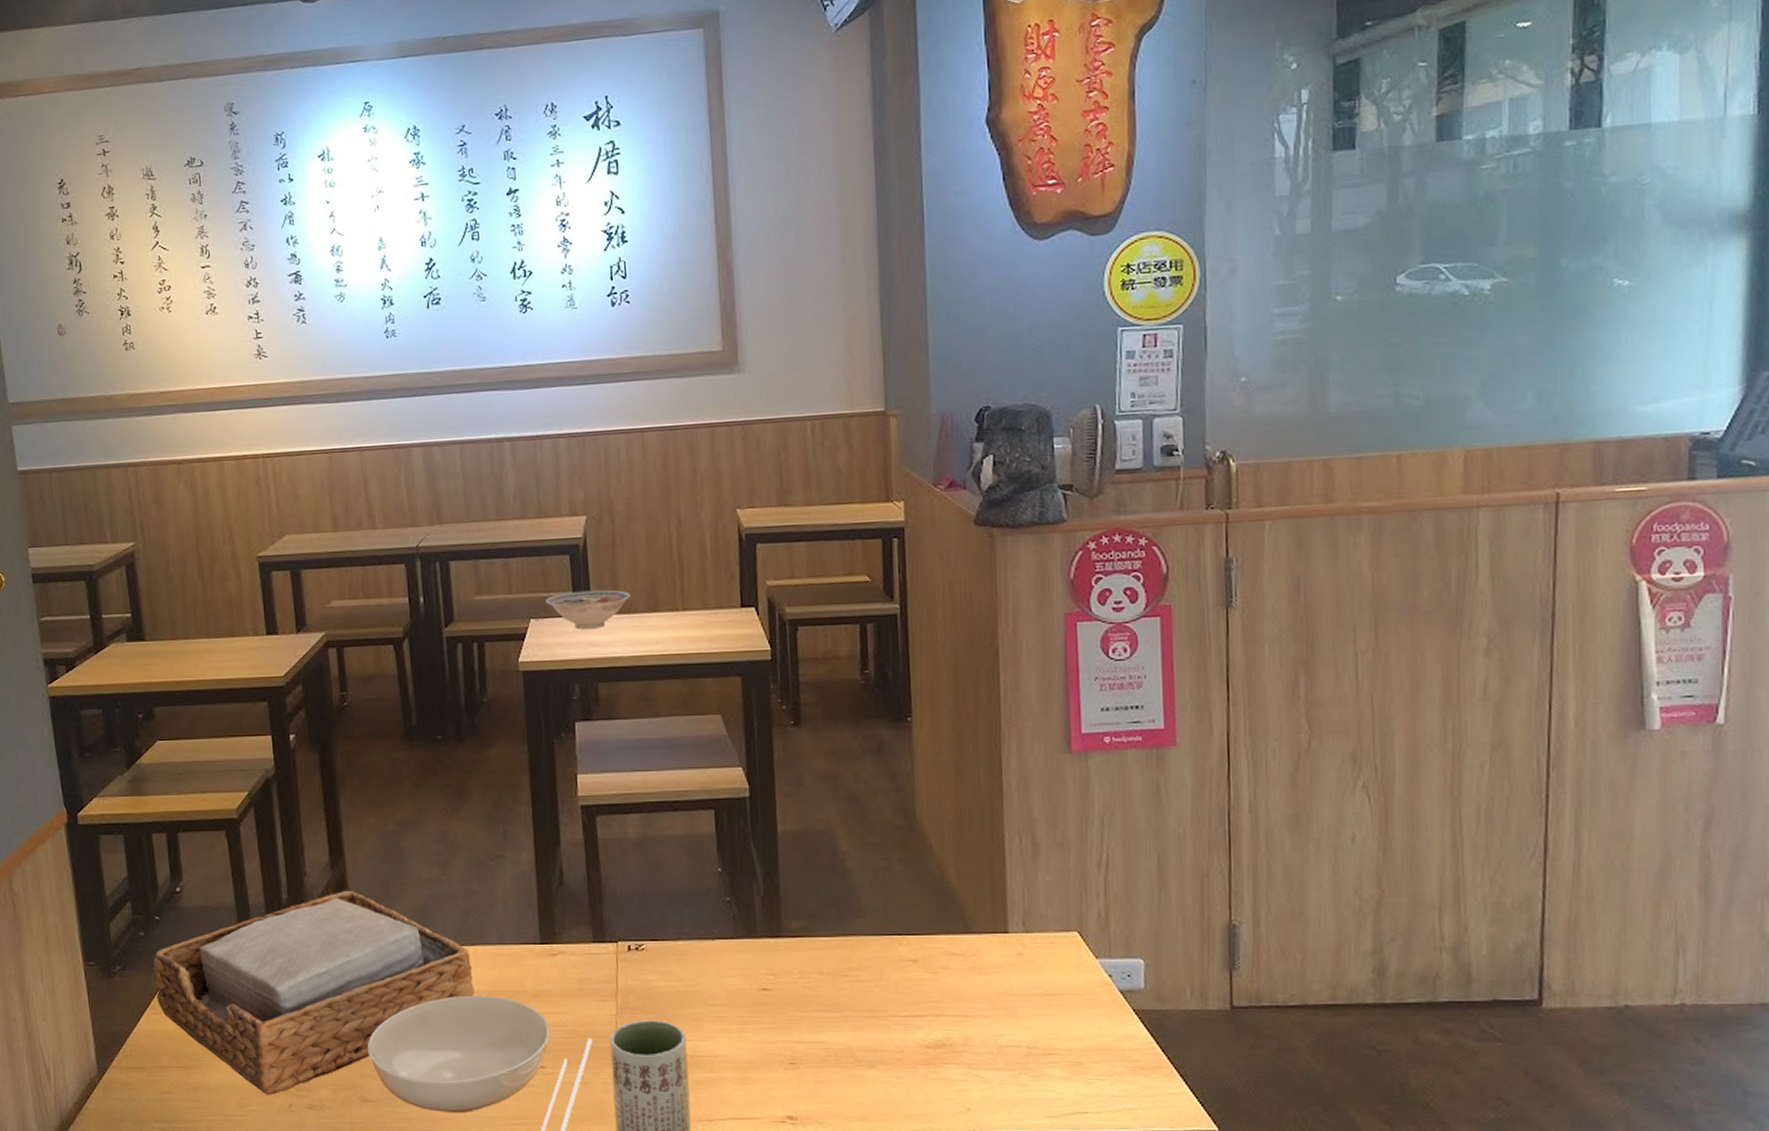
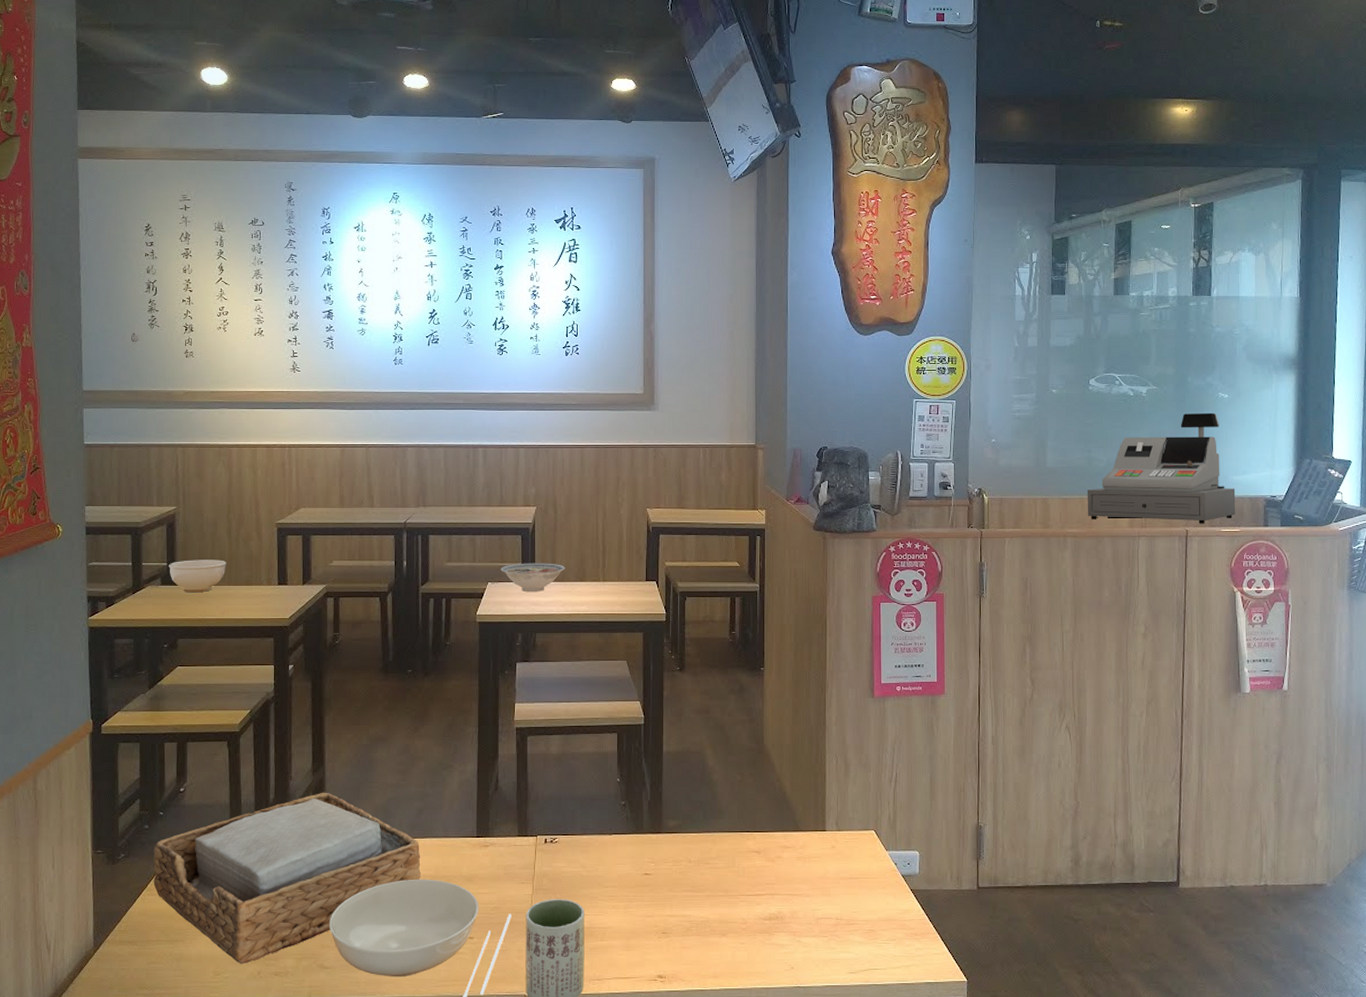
soup bowl: none [133,606,202,650] -> present [169,560,227,593]
cash register: none [1393,310,1641,486] -> present [1087,412,1236,524]

